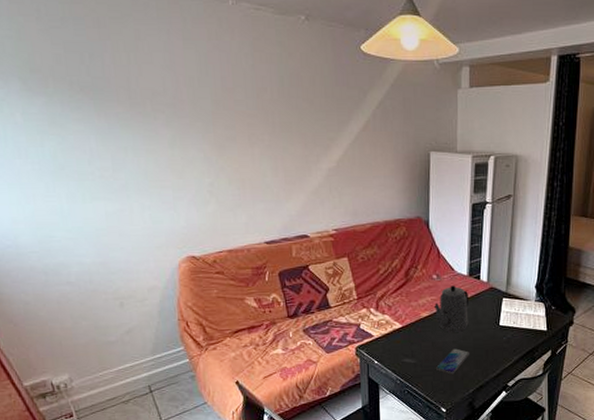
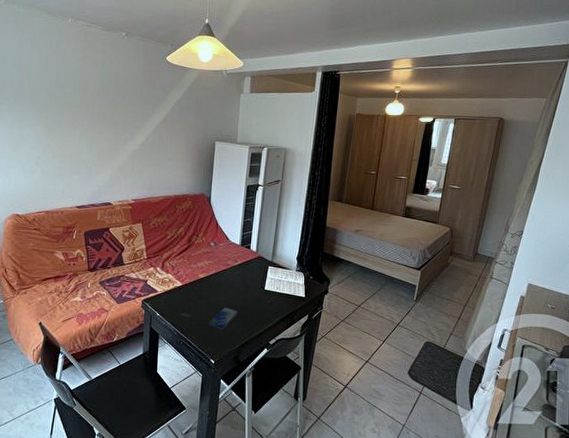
teapot: present [433,285,470,332] -> none [210,252,241,293]

